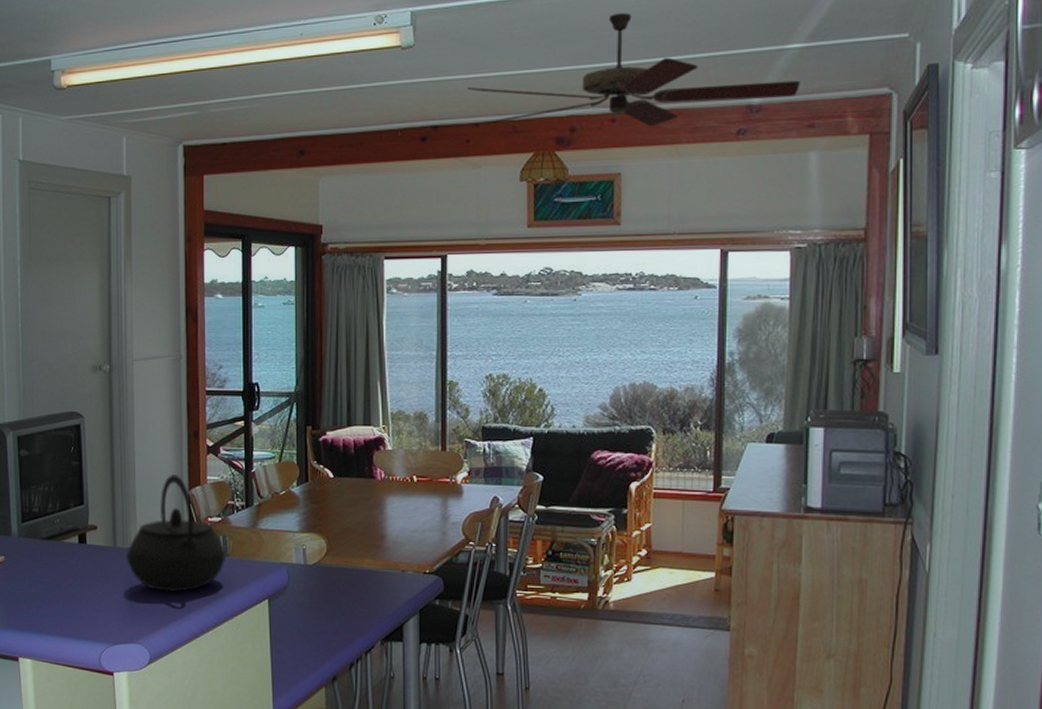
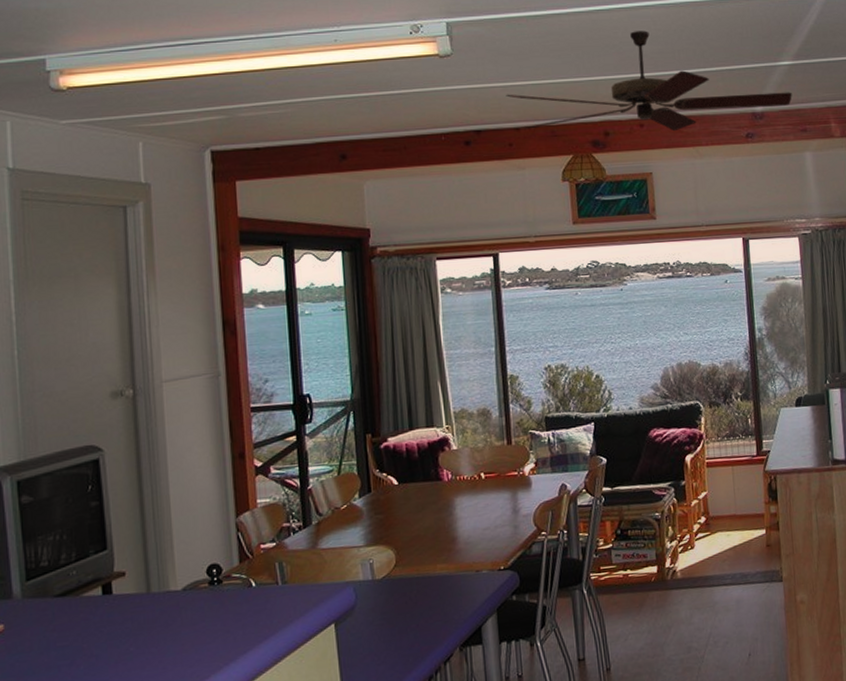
kettle: present [125,475,227,592] -> none [163,502,284,634]

